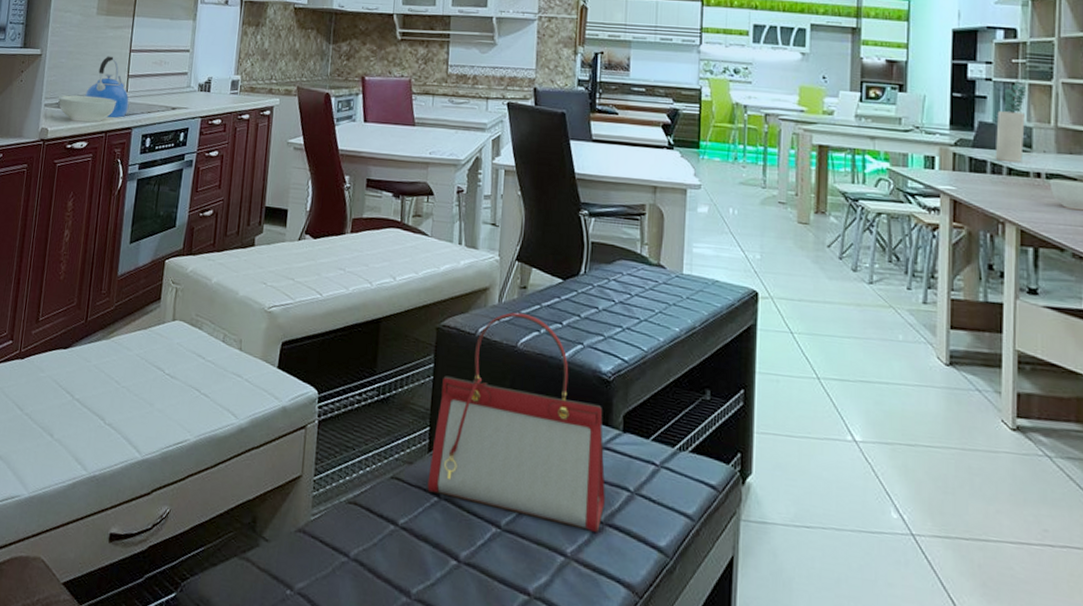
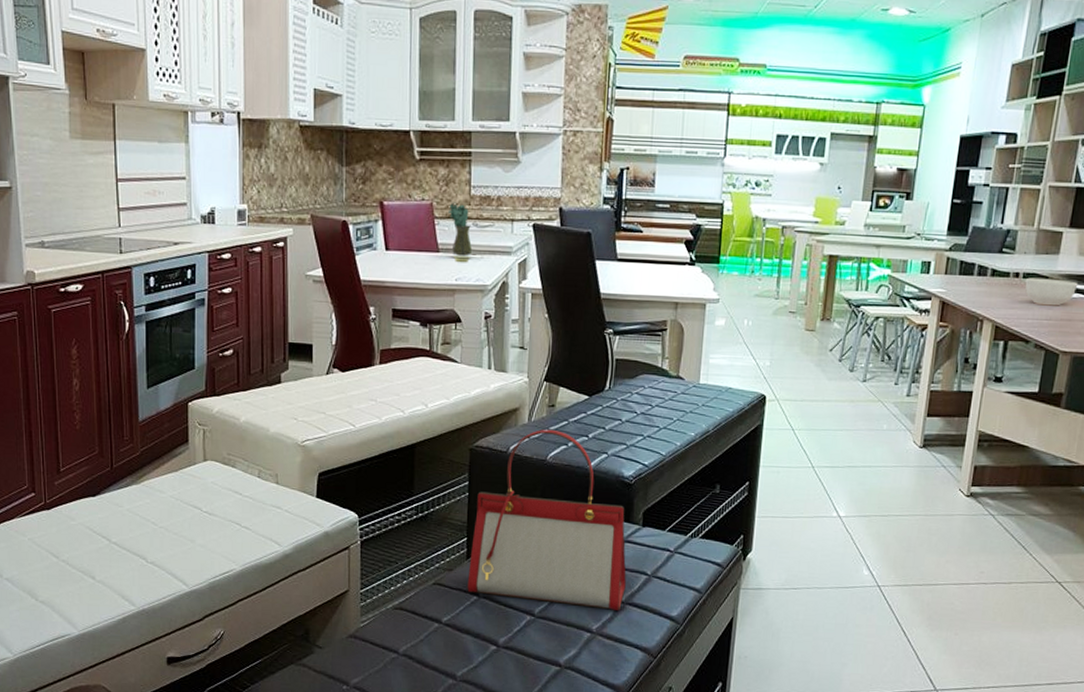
bowl: present [58,95,117,123] -> none [40,232,110,263]
kettle: present [85,56,129,118] -> none [71,187,125,257]
vase: none [426,78,448,138] -> present [448,200,473,263]
vase: present [995,79,1026,163] -> none [982,184,1018,265]

